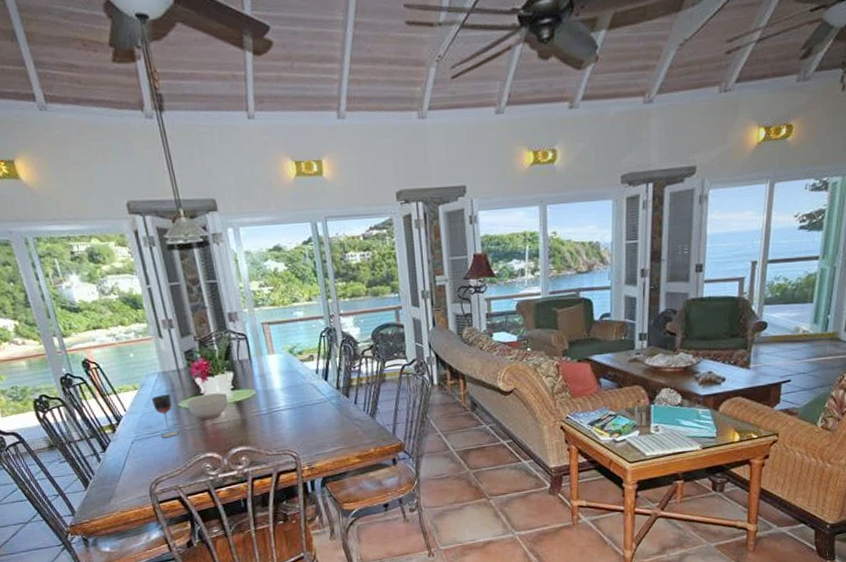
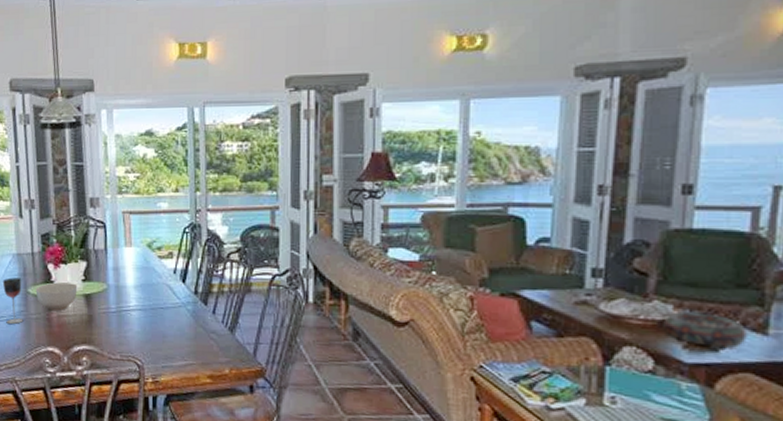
decorative bowl: none [686,358,738,382] -> present [663,311,747,349]

